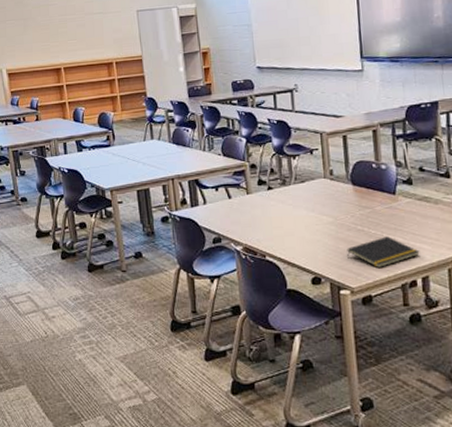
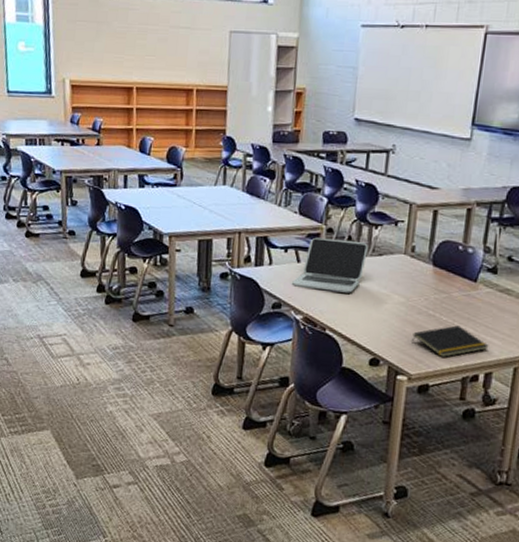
laptop: none [226,172,291,221] -> present [291,237,368,293]

